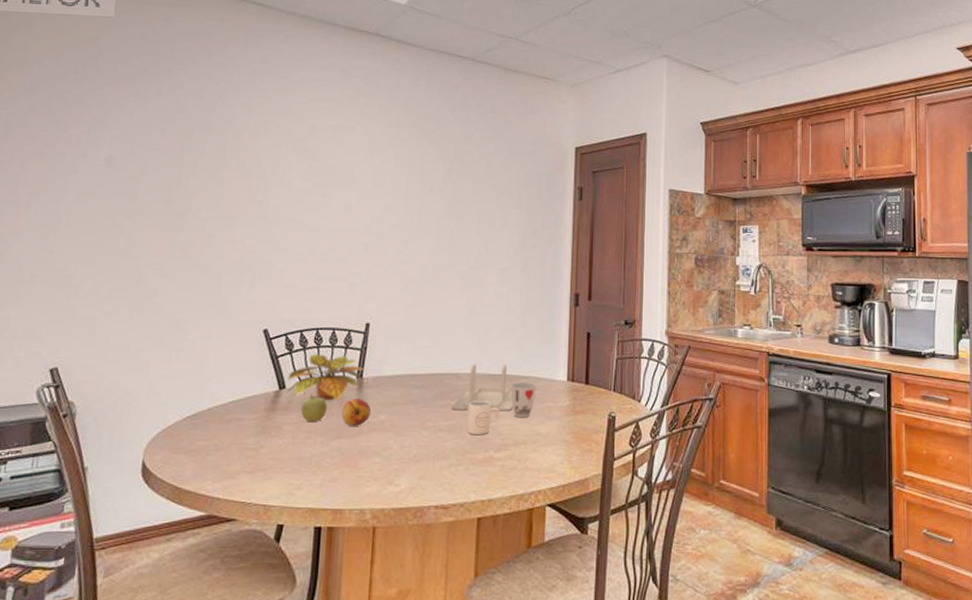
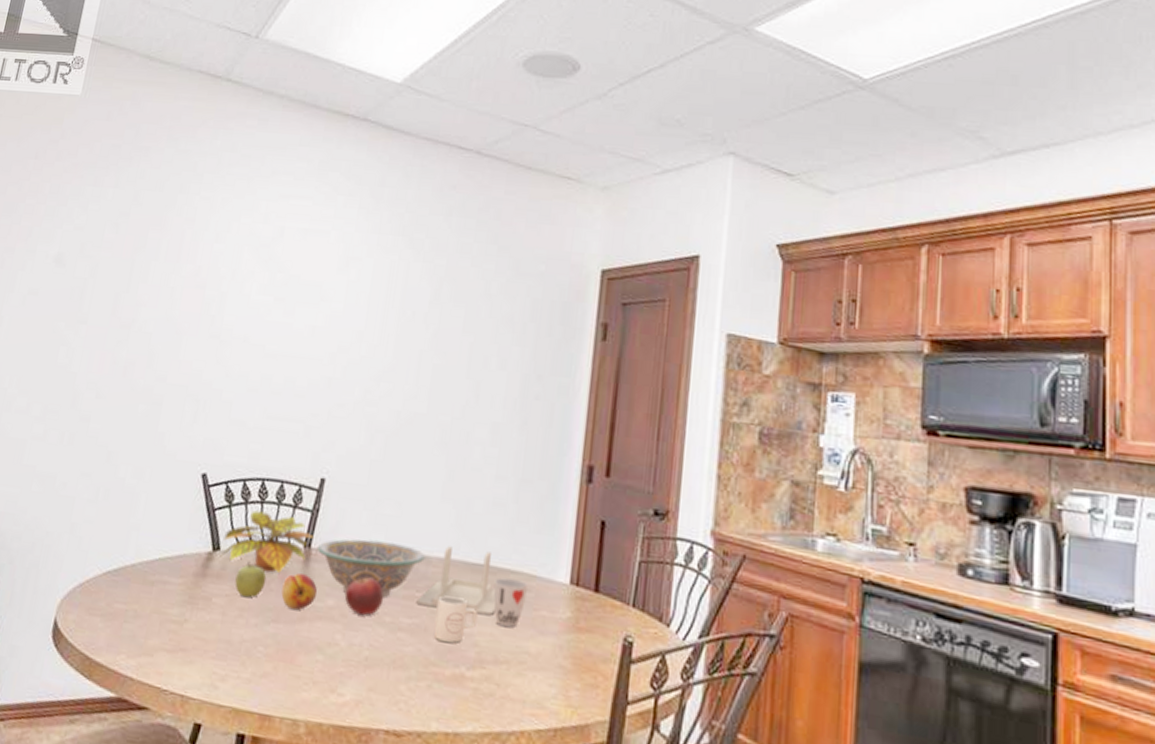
bowl: none [367,366,456,409] -> present [316,539,425,598]
fruit: none [393,394,426,423] -> present [344,577,384,615]

